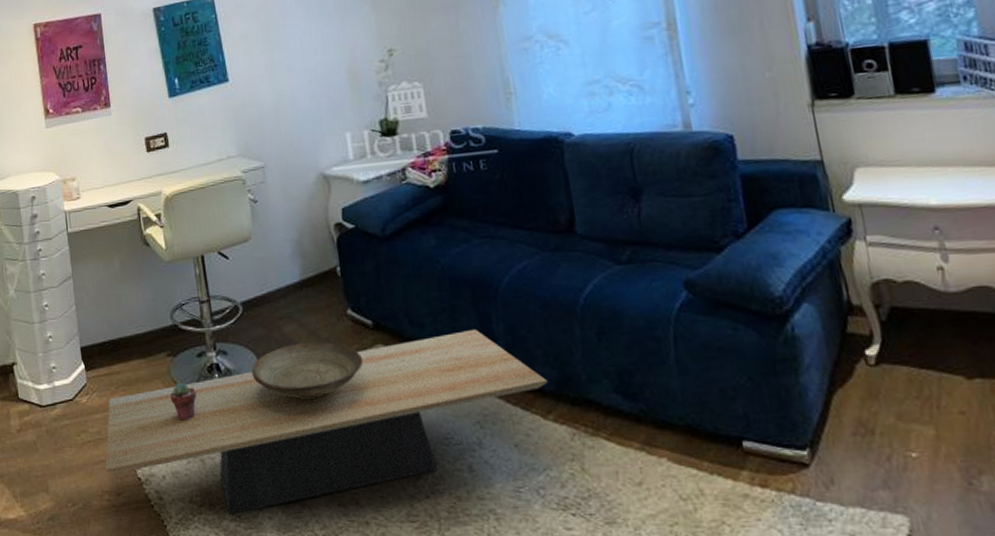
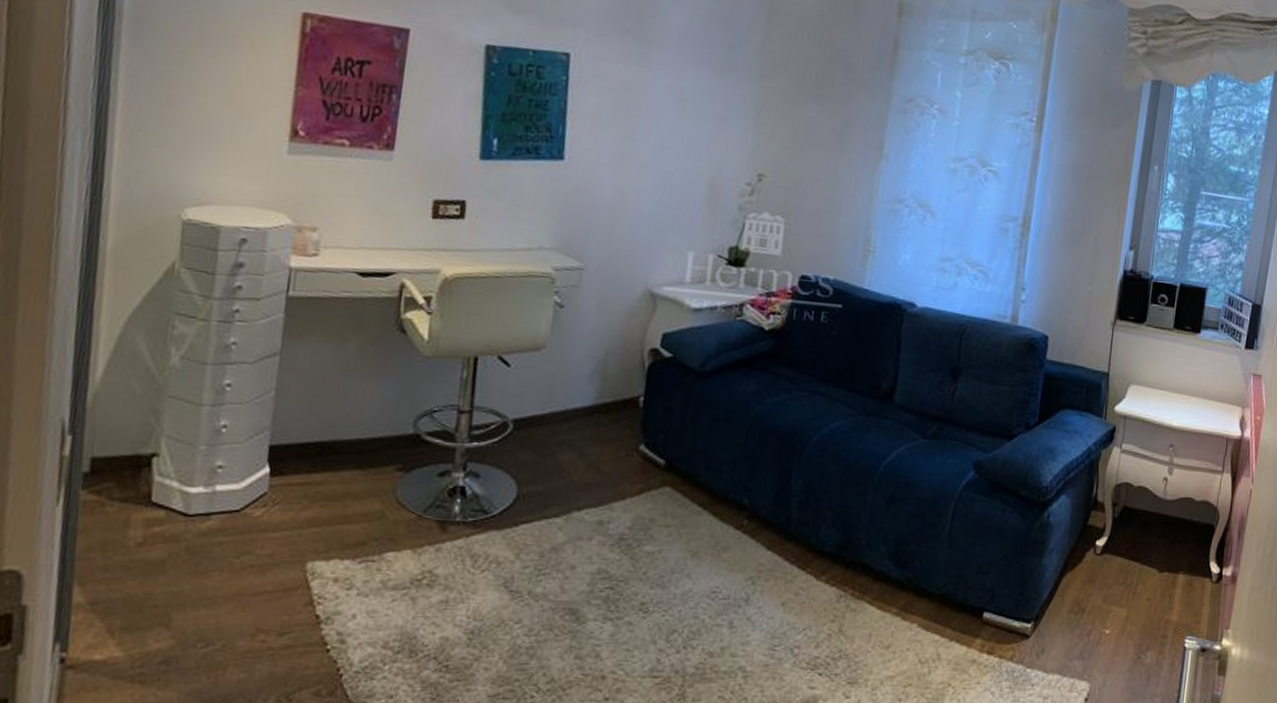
coffee table: present [105,328,548,515] -> none [269,482,831,665]
potted succulent: present [169,382,197,421] -> none [387,503,426,550]
decorative bowl: present [251,342,364,400] -> none [505,475,645,539]

